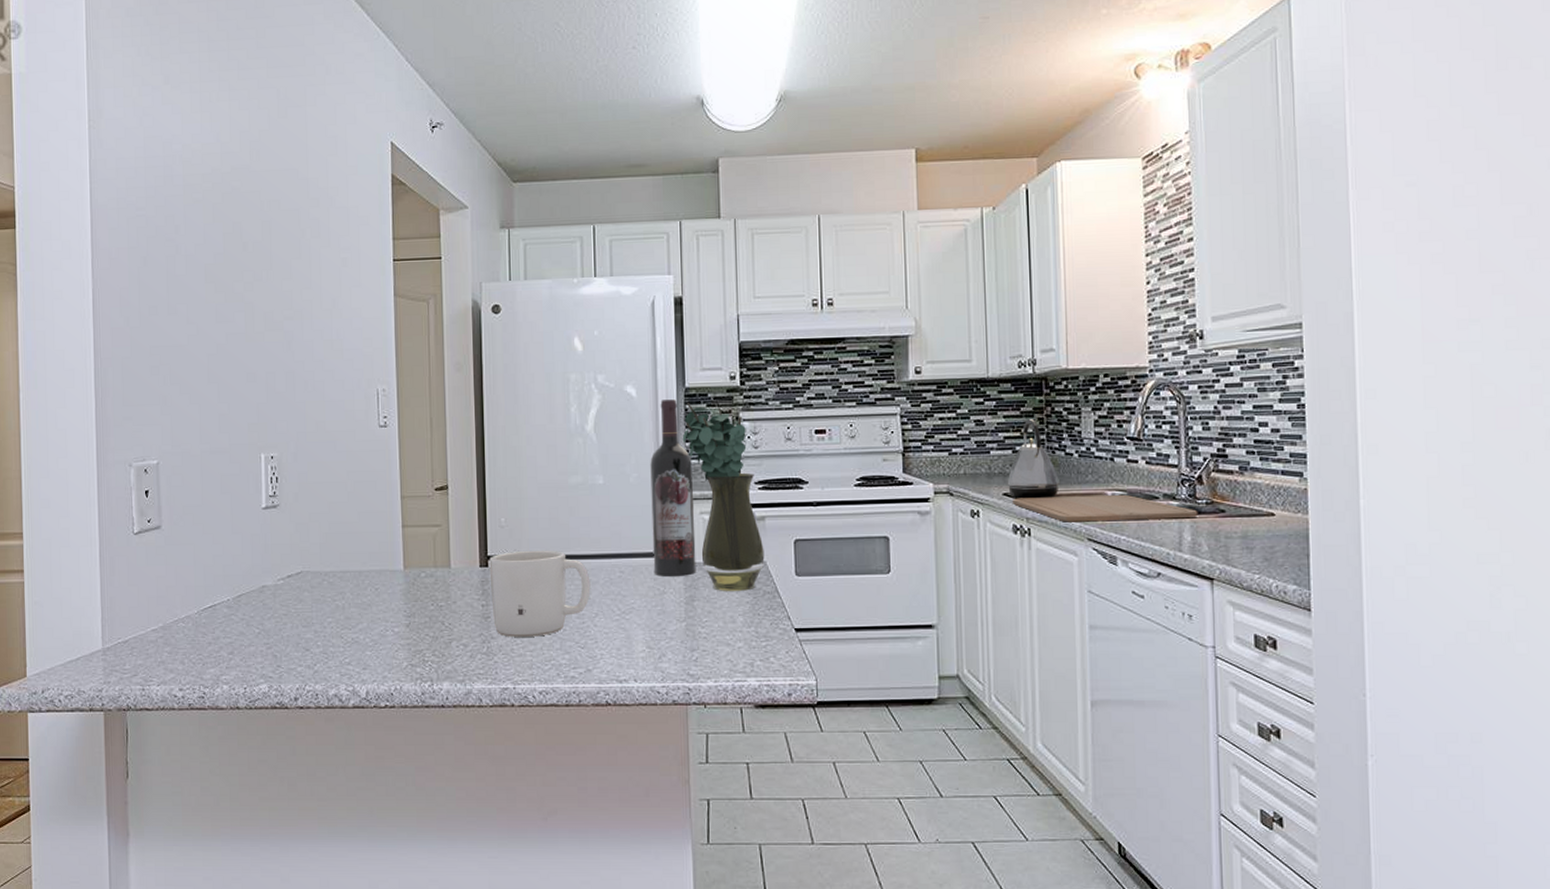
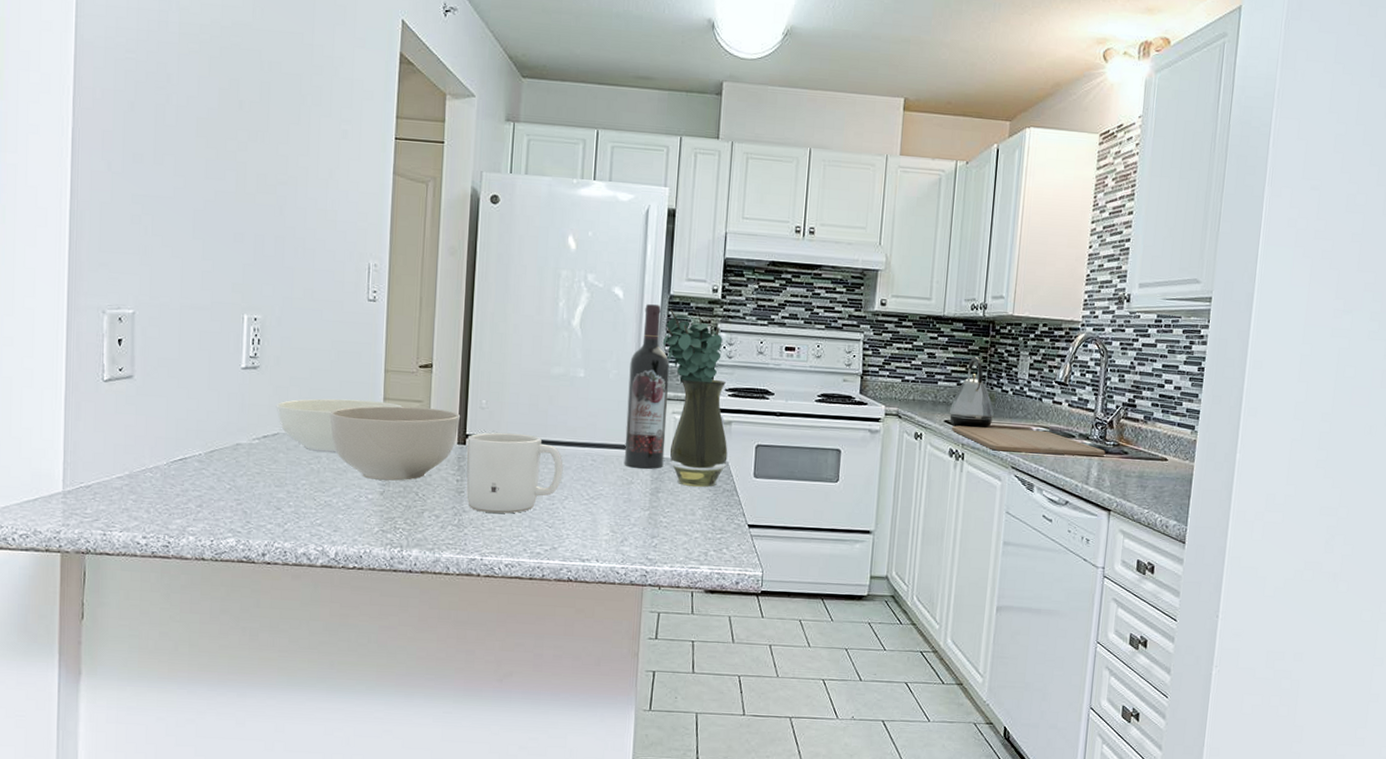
bowl: none [297,529,422,587] -> present [276,398,403,452]
bowl: none [350,532,481,611] -> present [329,406,461,481]

